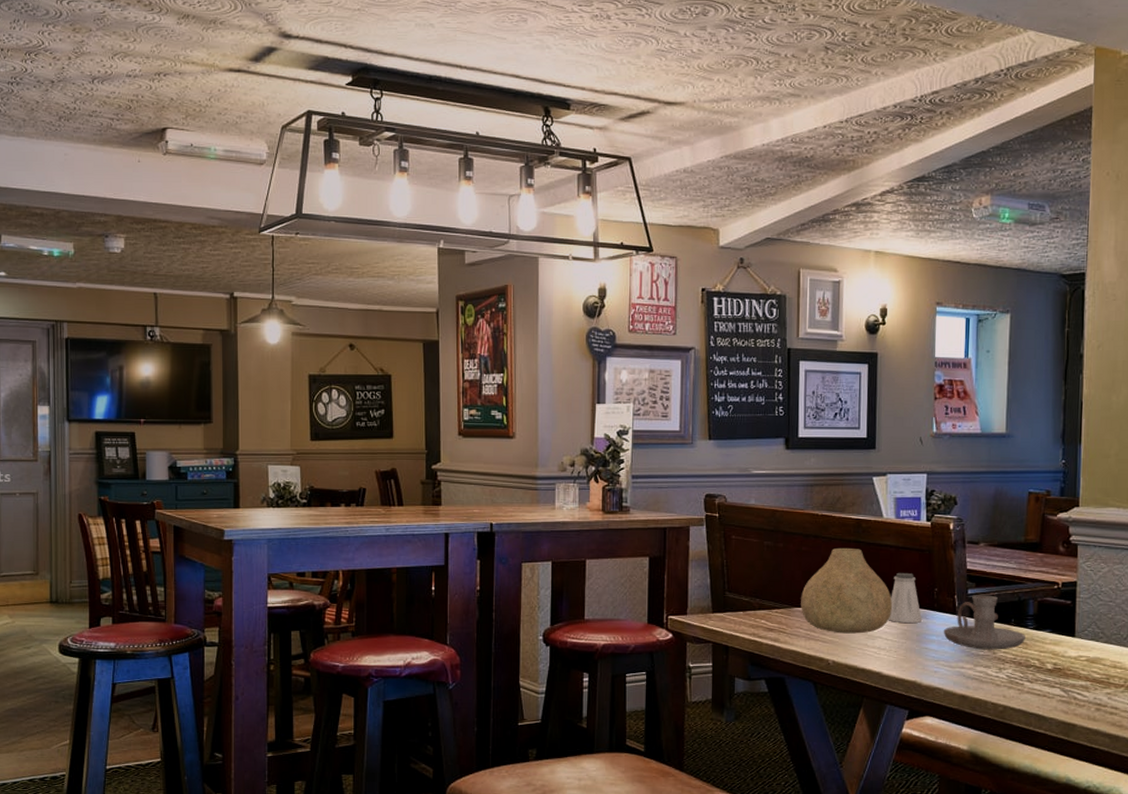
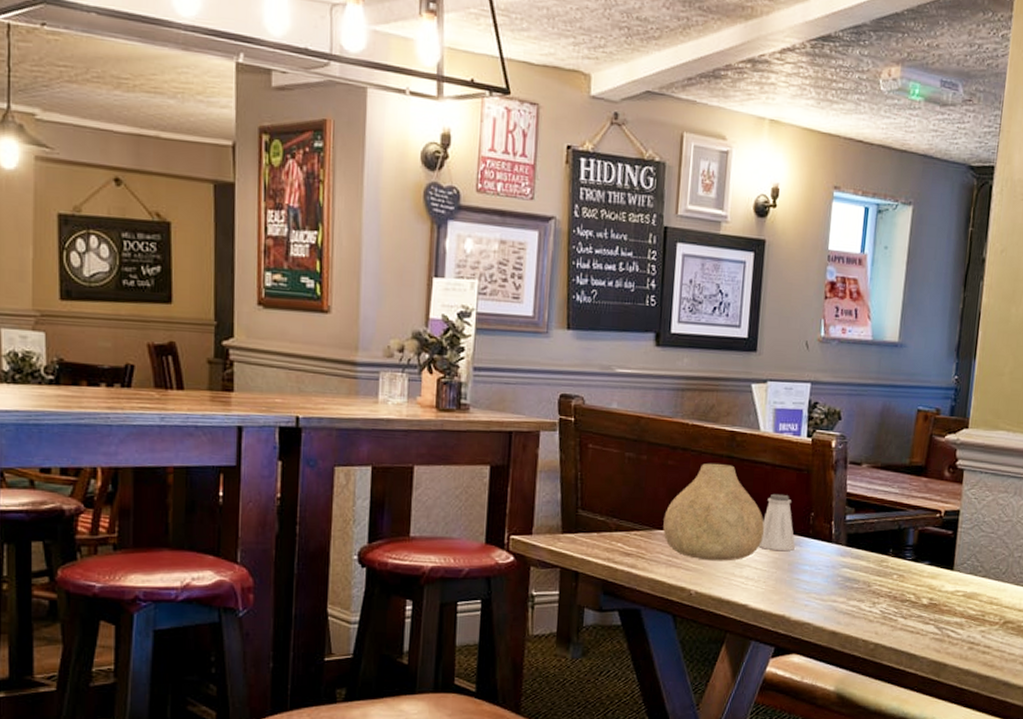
candle holder: present [943,595,1025,650] -> none [817,521,903,583]

